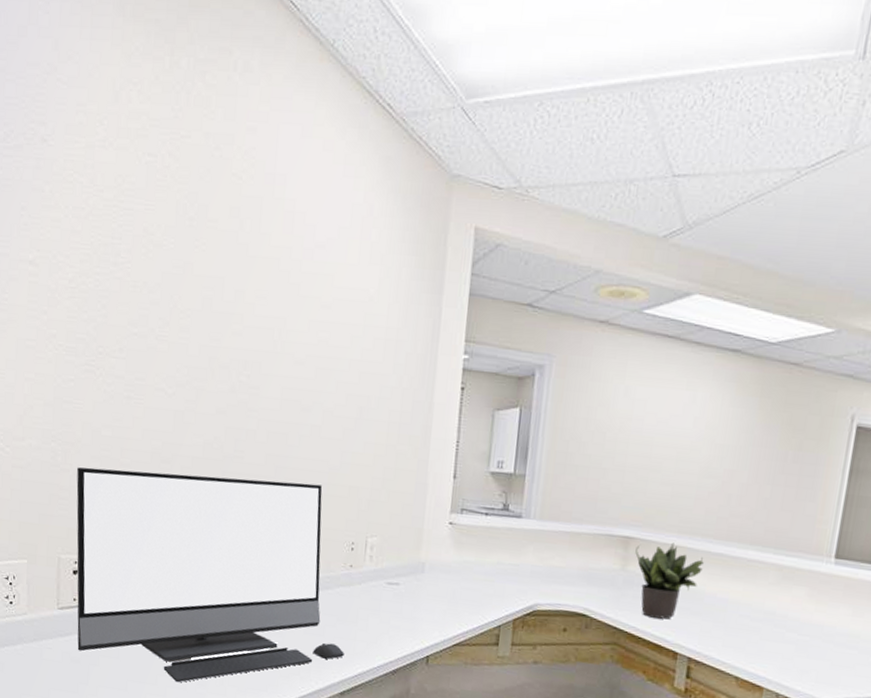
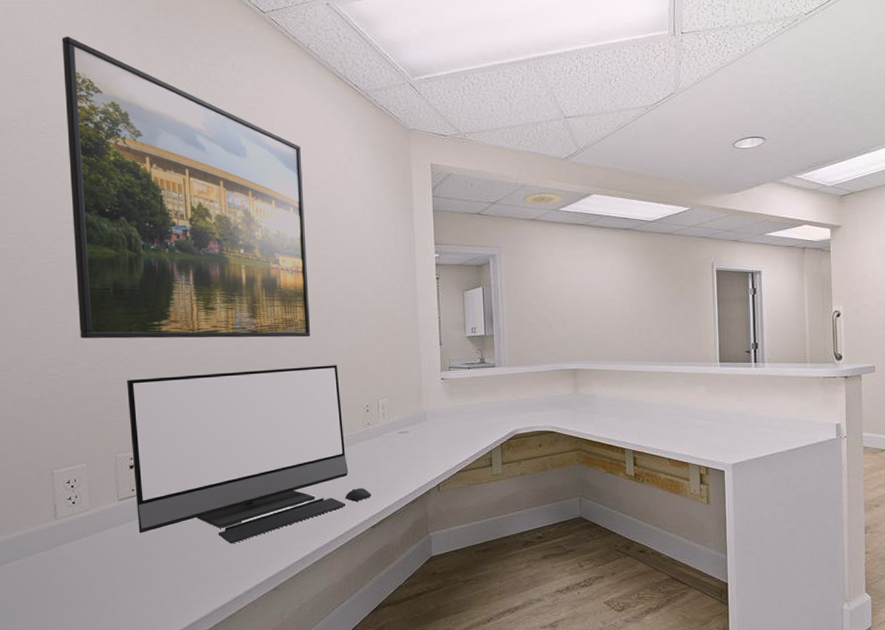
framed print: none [29,11,309,445] -> present [62,36,311,339]
potted plant: present [635,542,704,619] -> none [582,368,632,426]

